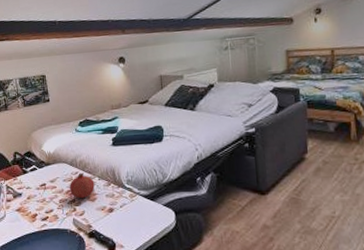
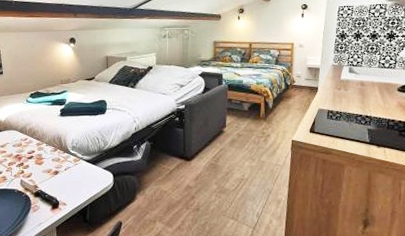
fruit: present [70,172,95,199] -> none [19,139,42,162]

